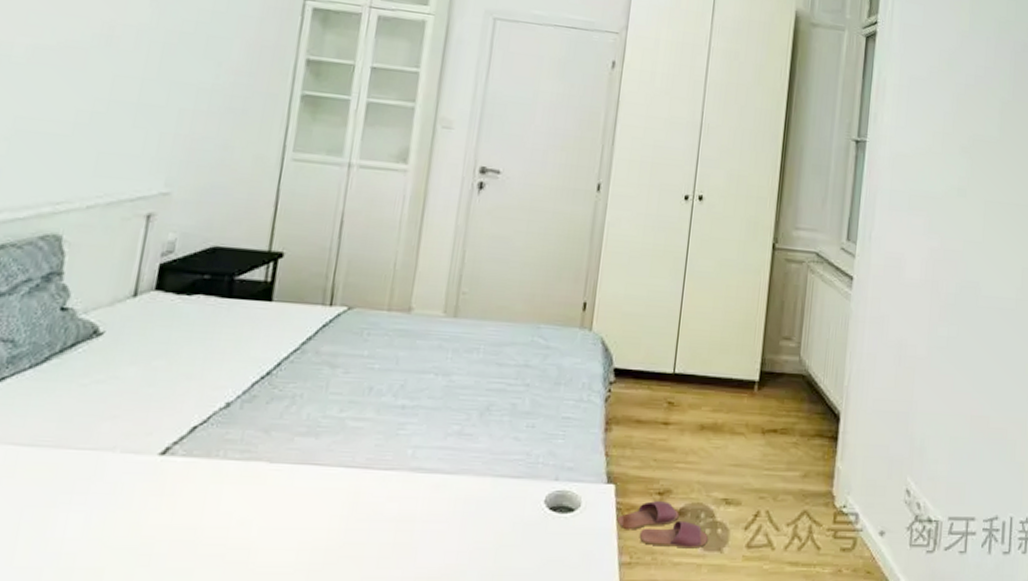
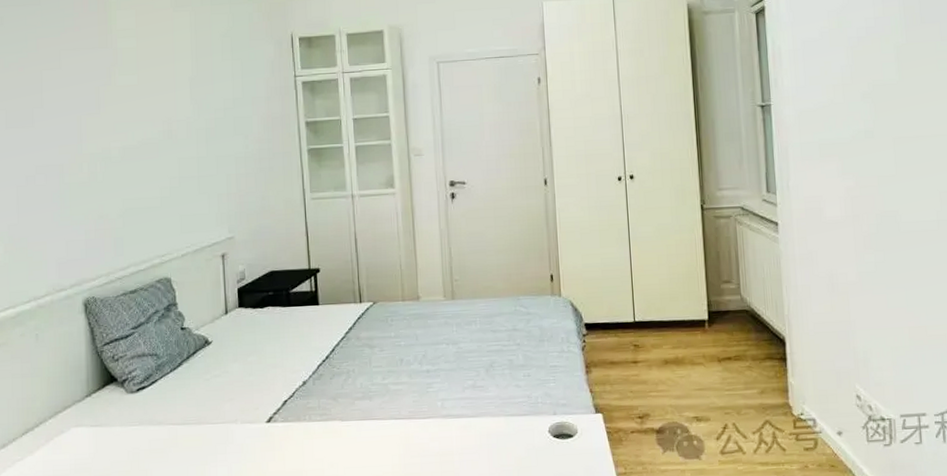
slippers: present [616,501,708,549] -> none [608,423,687,459]

